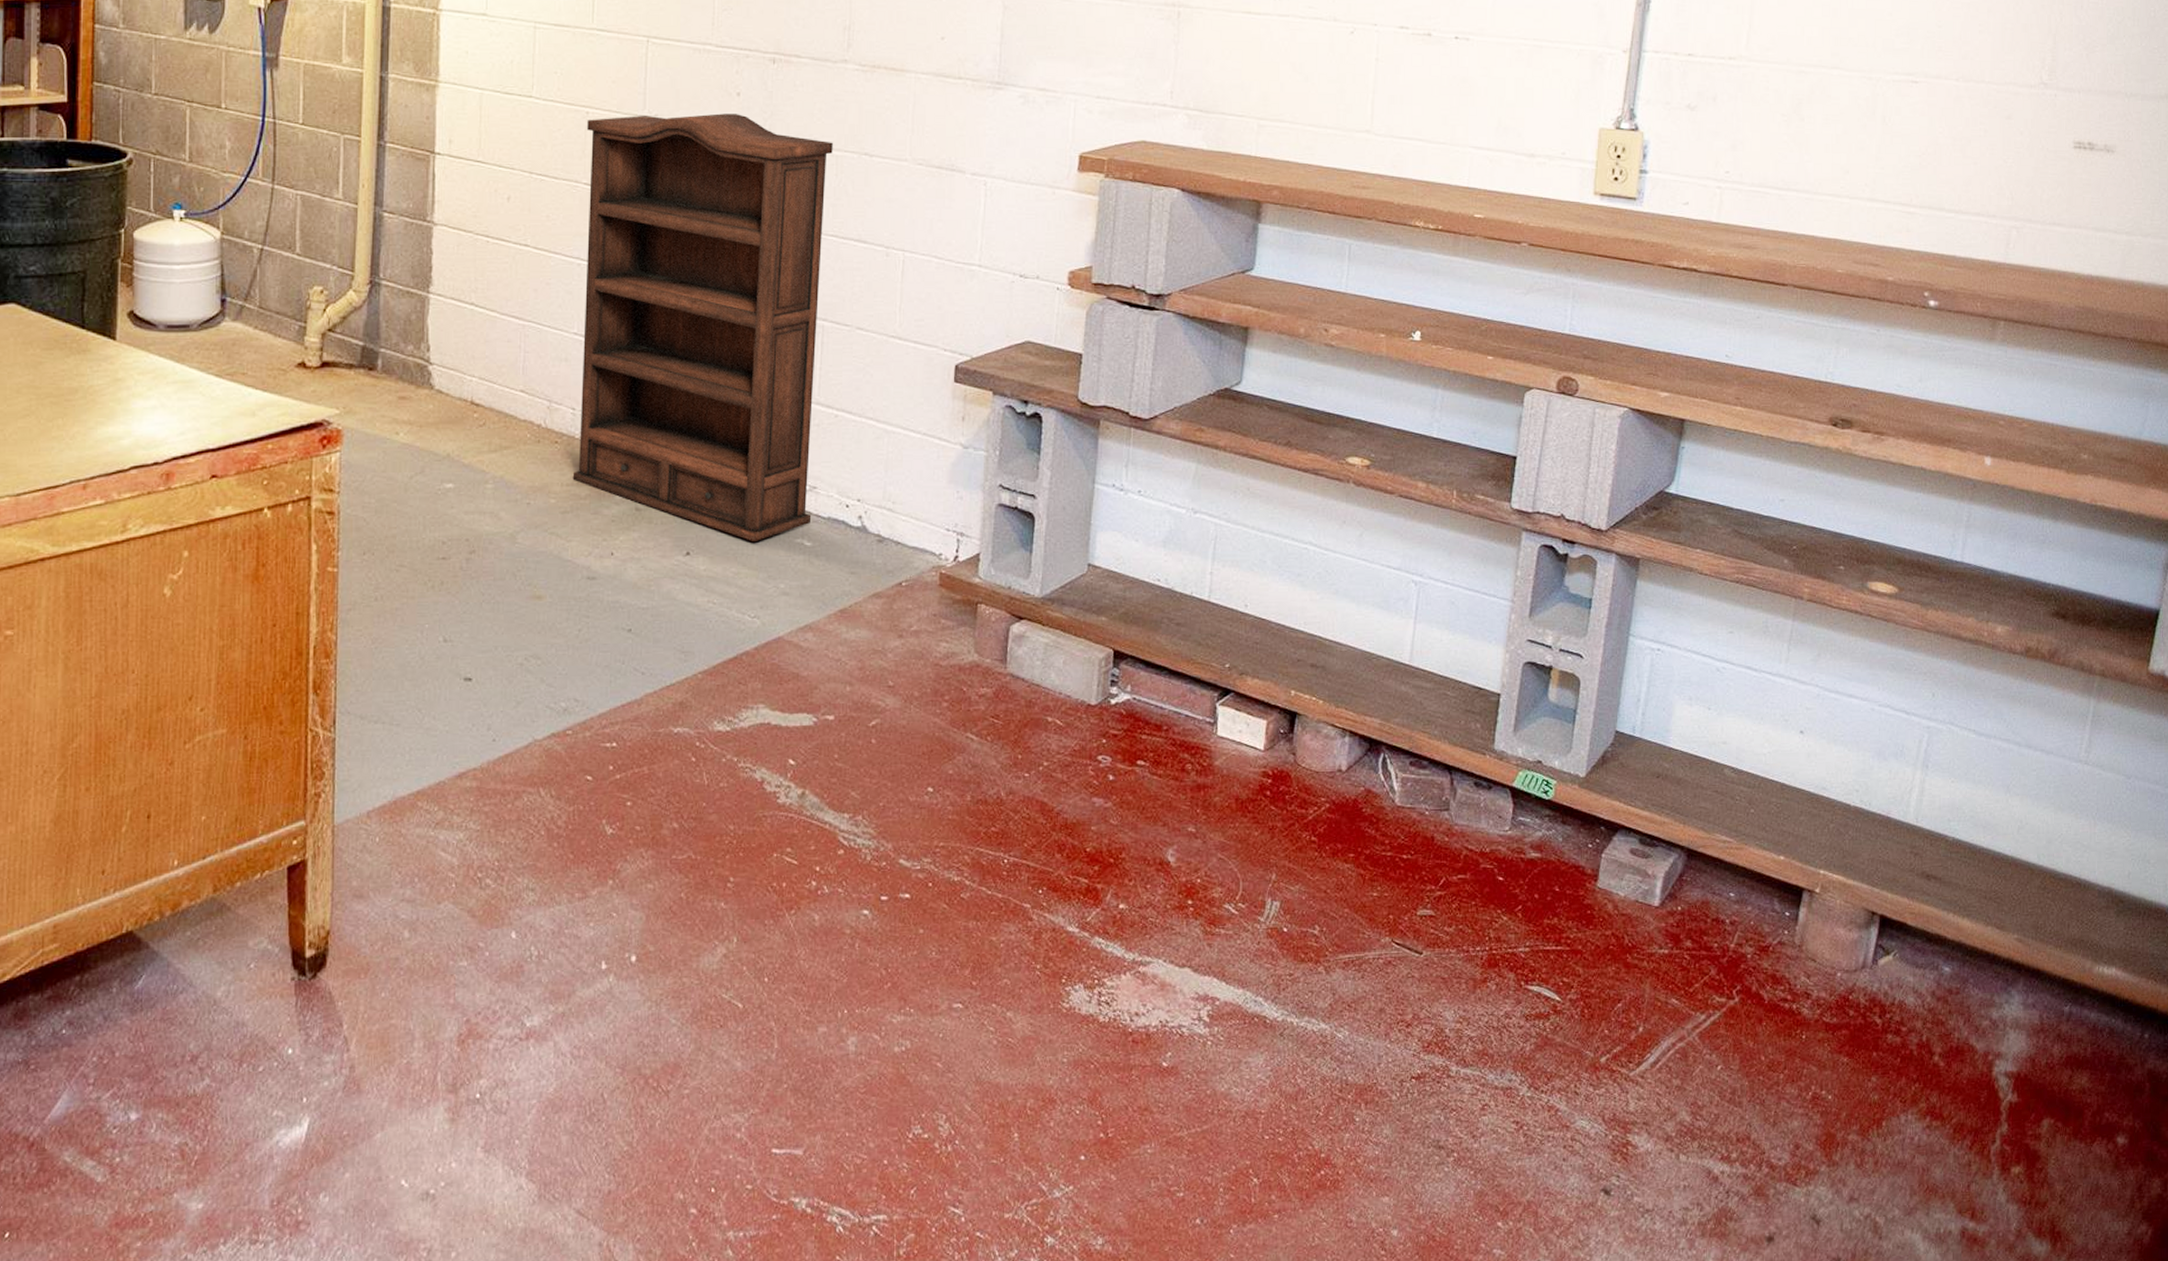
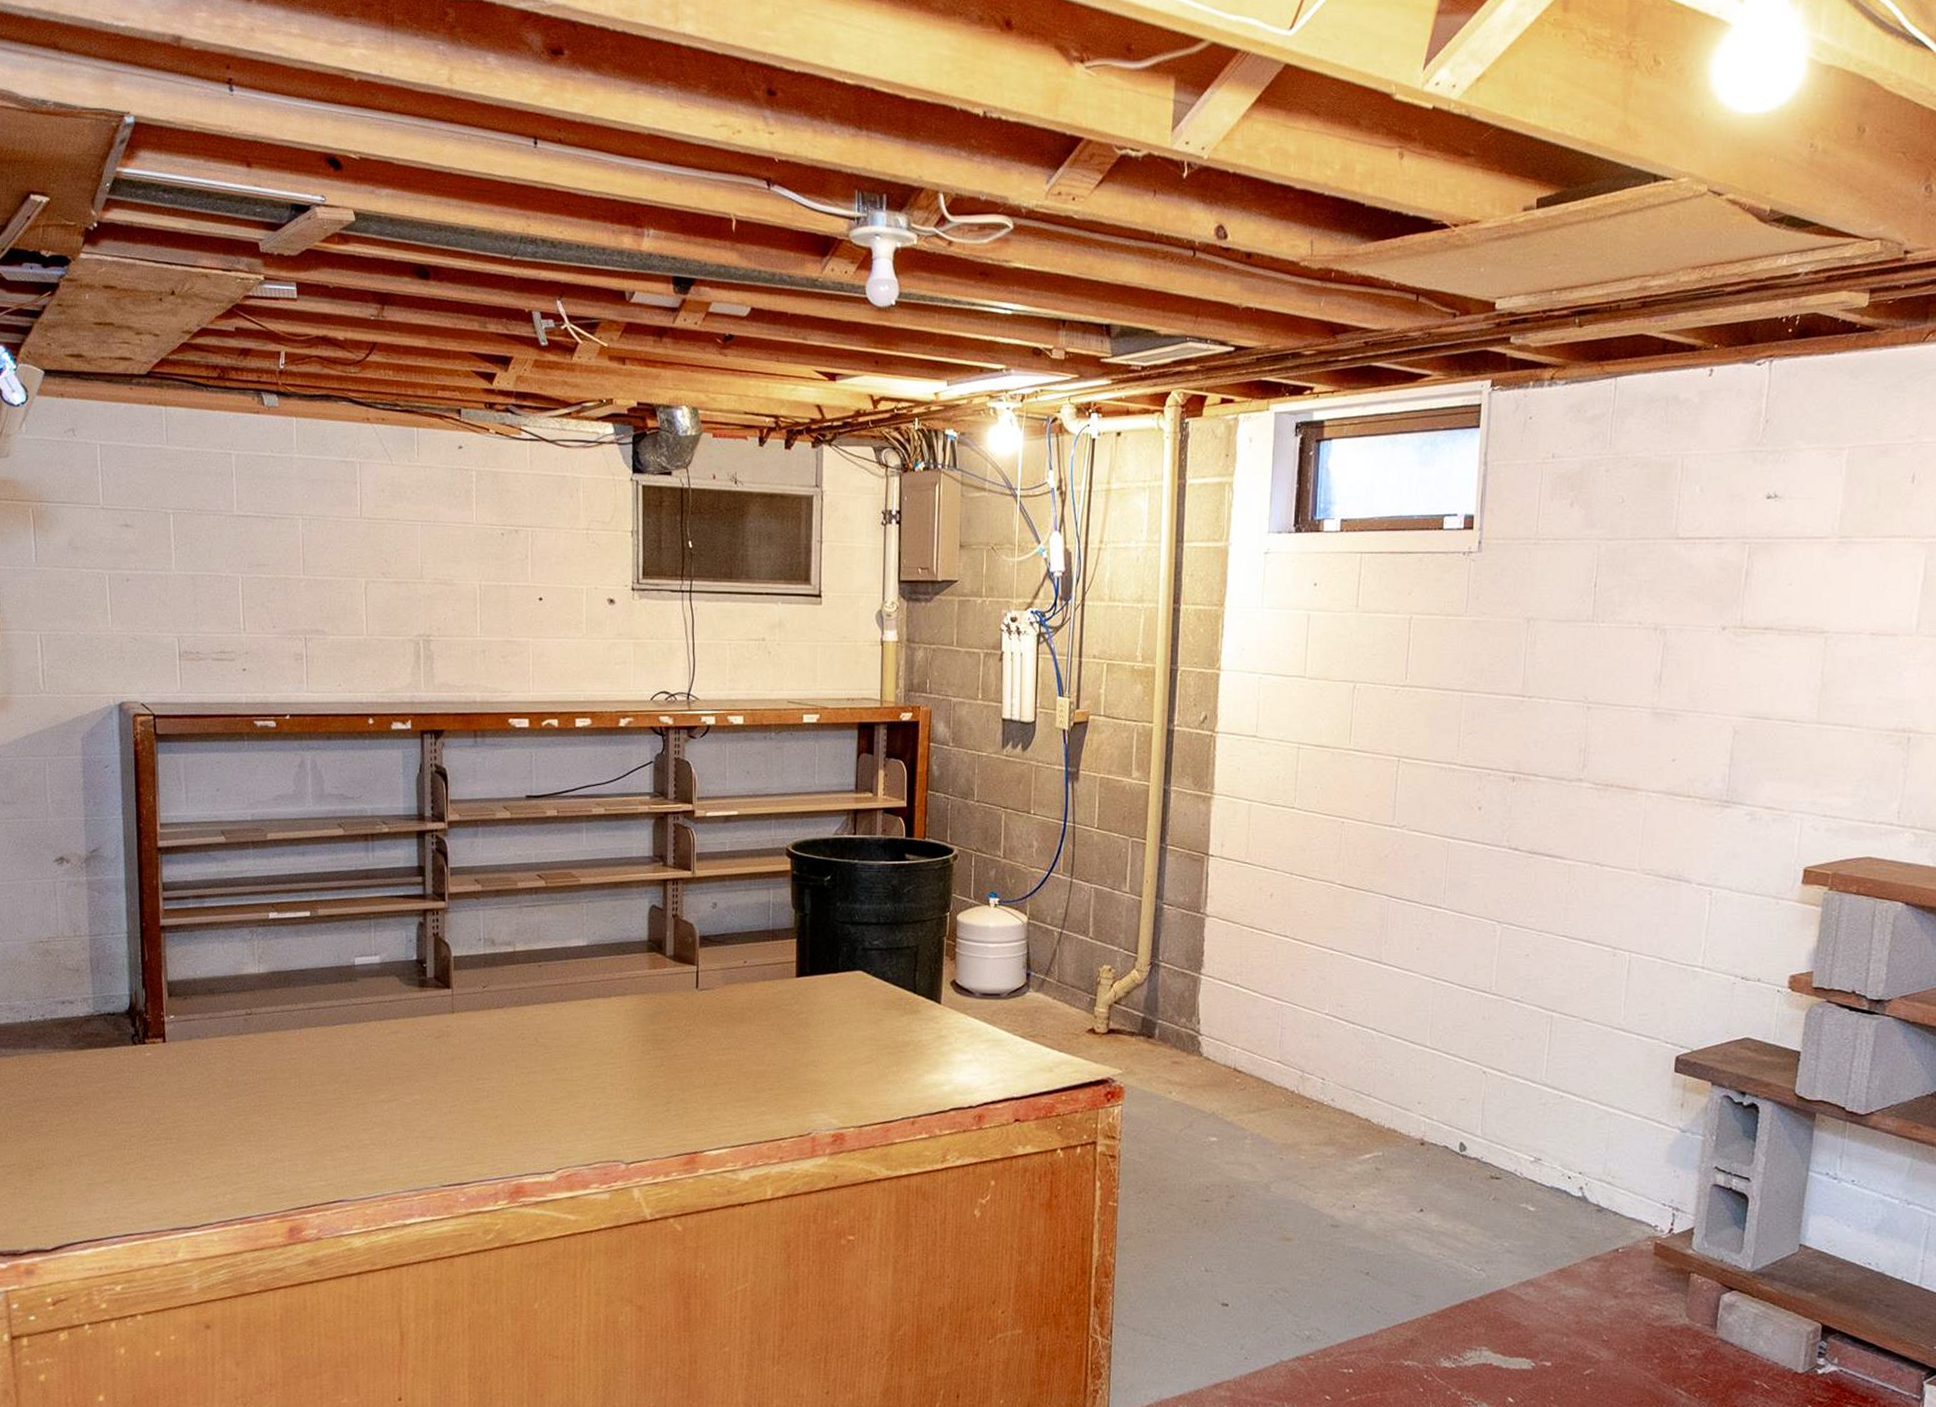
bookshelf: present [572,113,833,543] -> none [1320,825,1566,1205]

